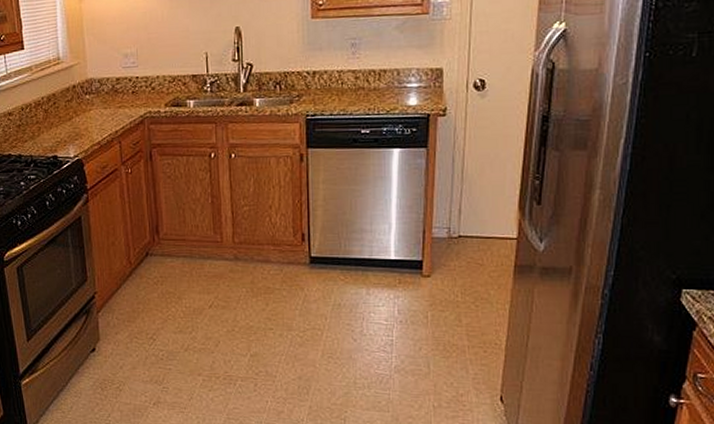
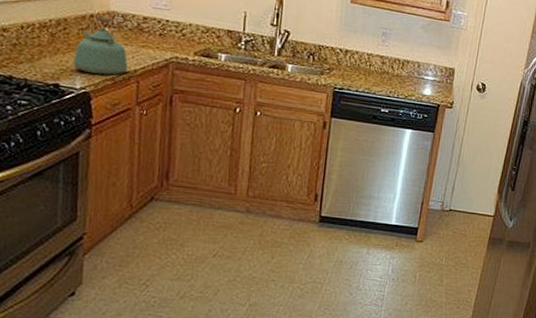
kettle: none [65,85,110,141] -> present [73,16,128,75]

